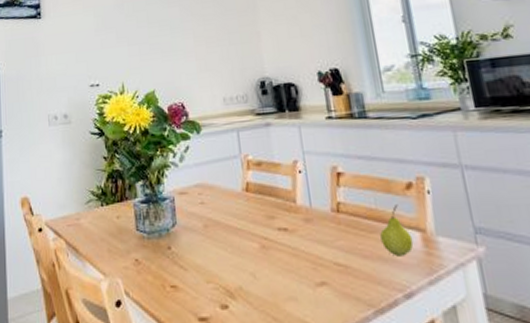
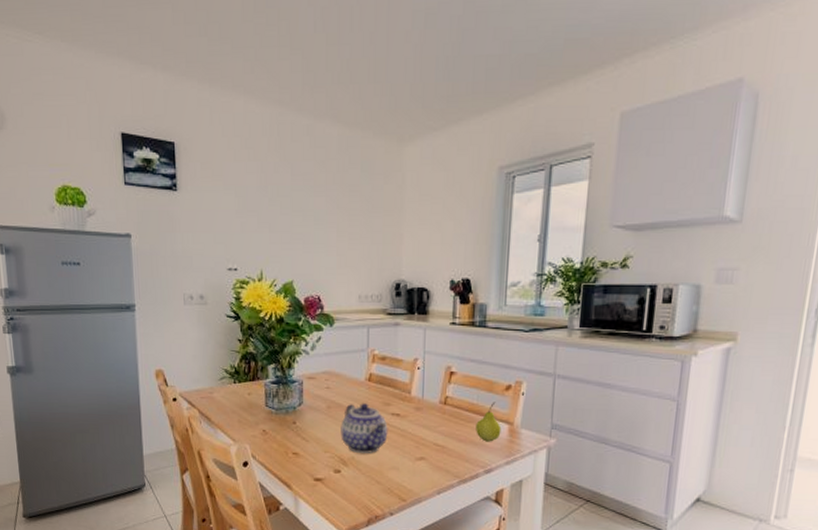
teapot: none [221,218,278,283] -> present [340,403,388,454]

